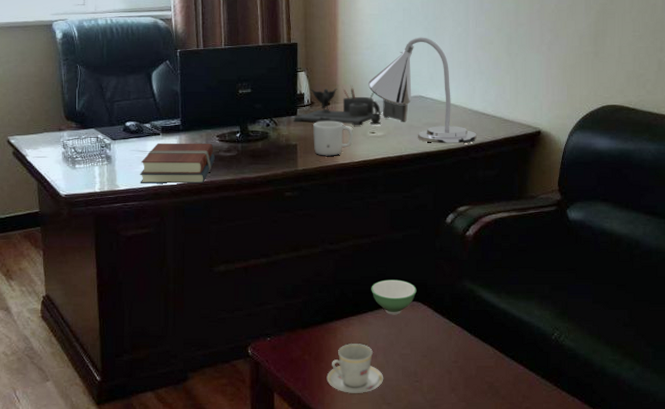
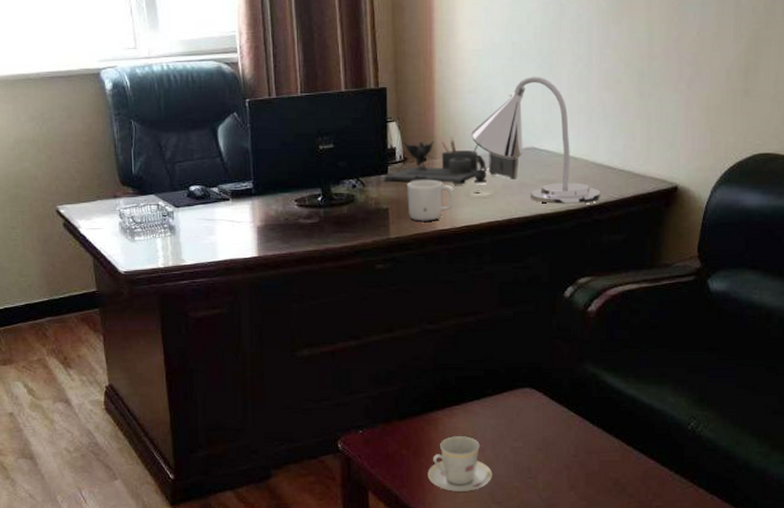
books: present [140,143,215,184] -> none [208,208,294,257]
bowl: present [371,279,417,315] -> none [477,363,530,404]

